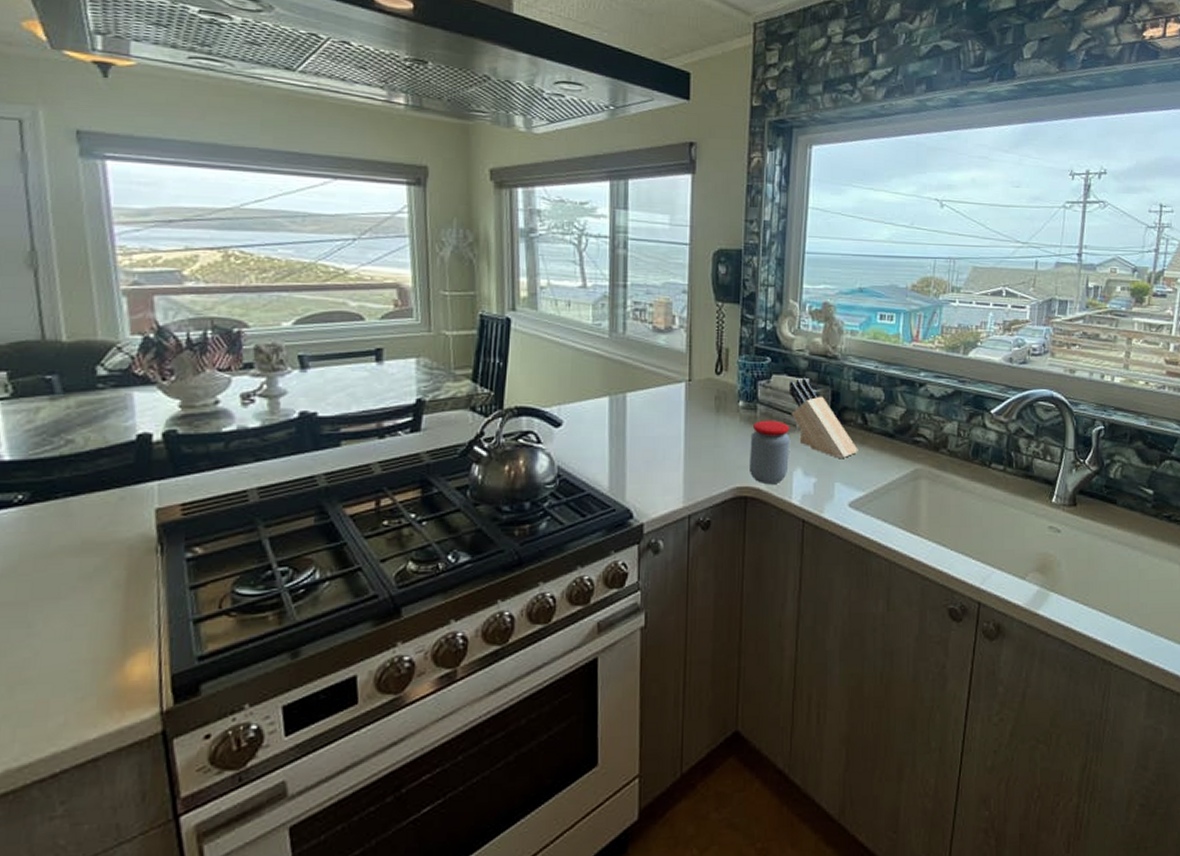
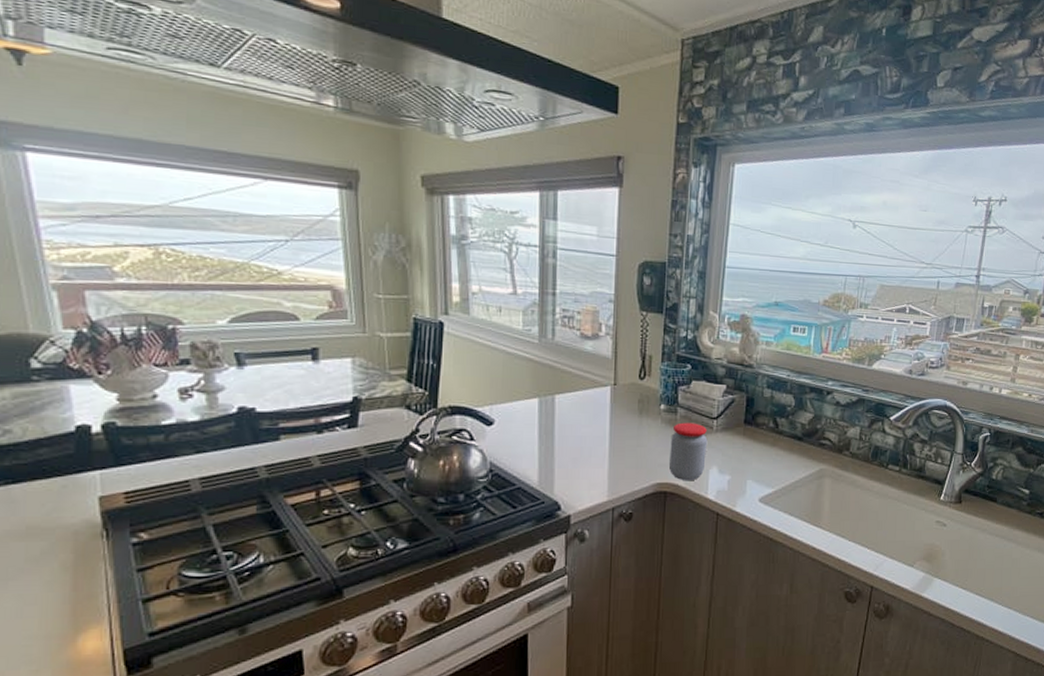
knife block: present [788,377,858,459] -> none [707,383,769,459]

